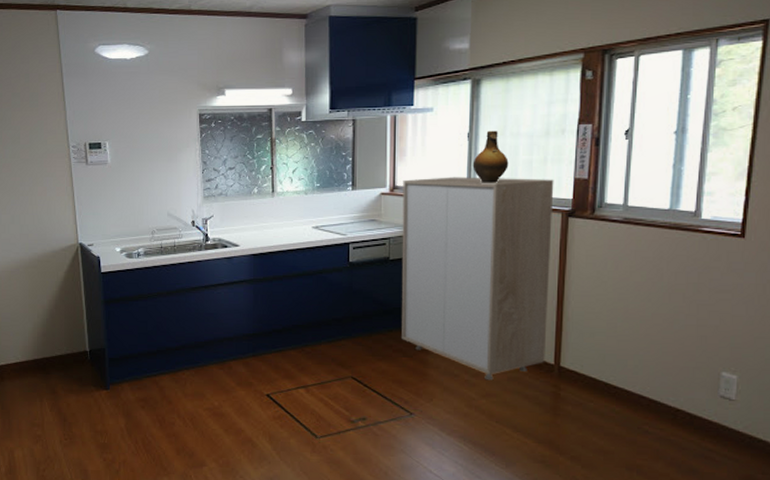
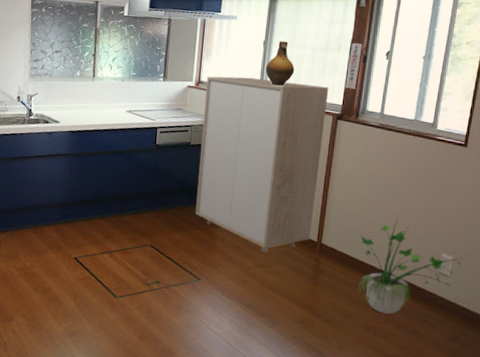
potted plant: none [610,326,754,449] -> present [357,214,465,314]

